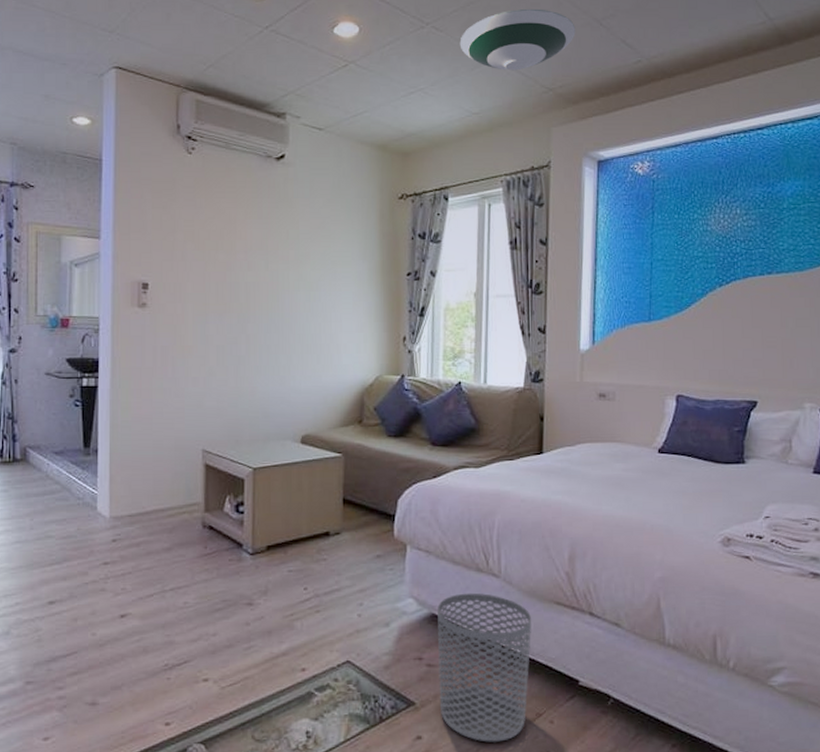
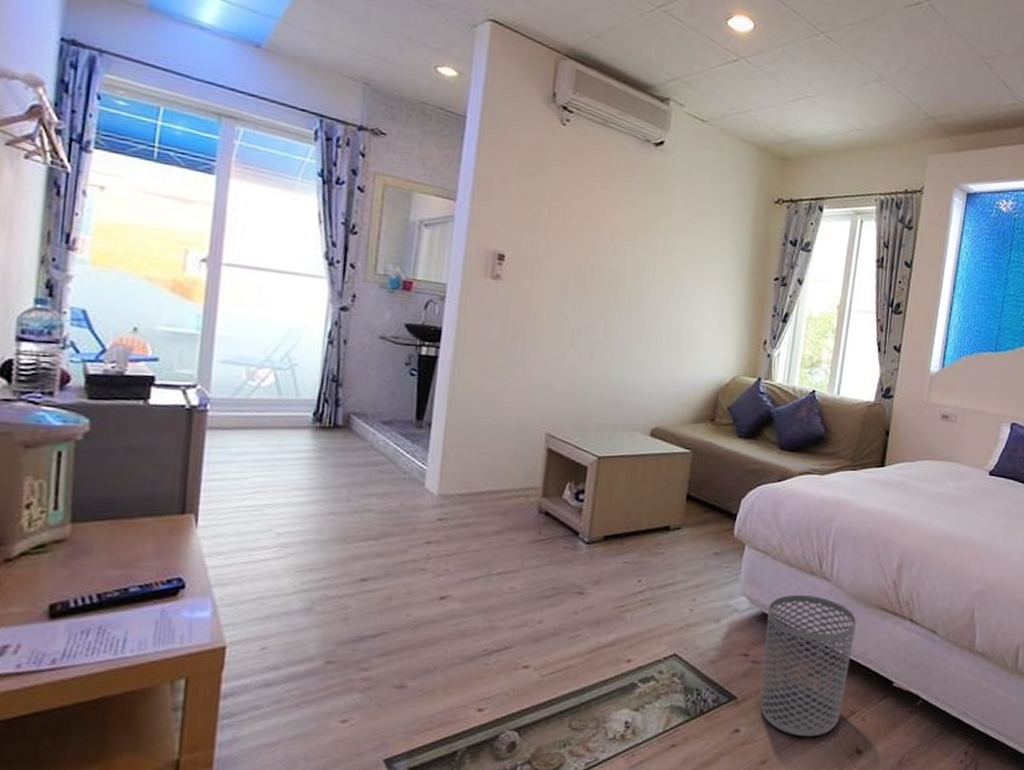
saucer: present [459,8,576,71] -> none [851,33,962,94]

